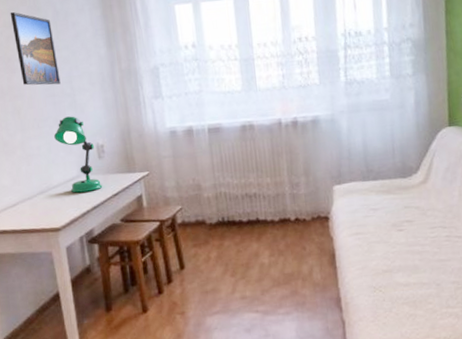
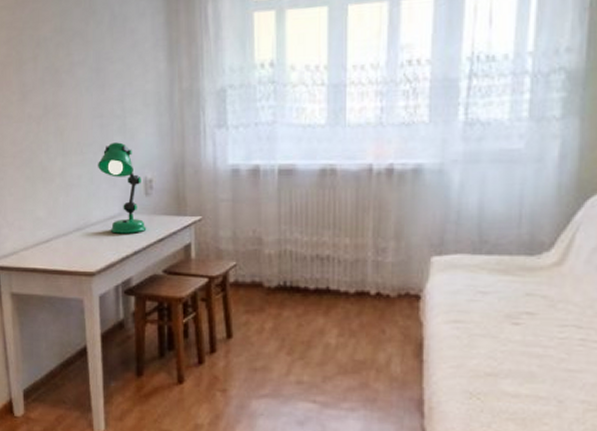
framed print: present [10,12,61,86] -> none [62,15,111,104]

